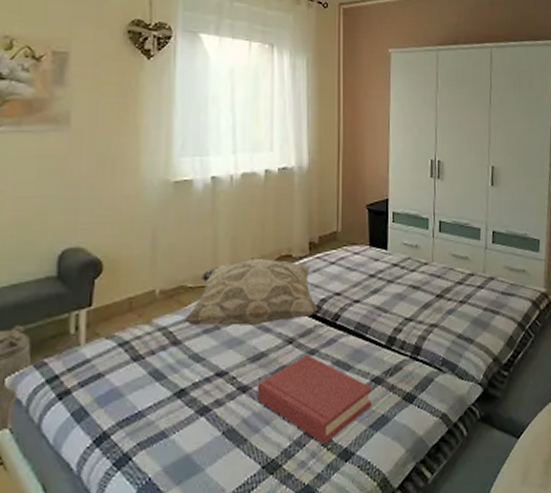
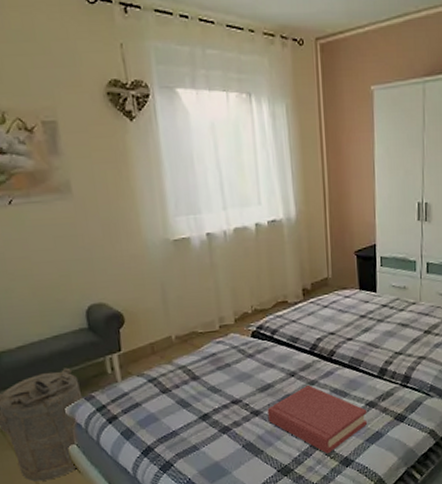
decorative pillow: present [183,258,319,326] -> none [198,305,315,364]

